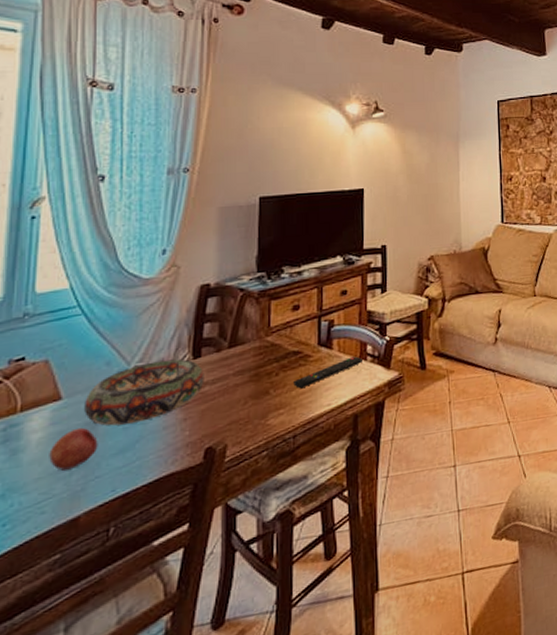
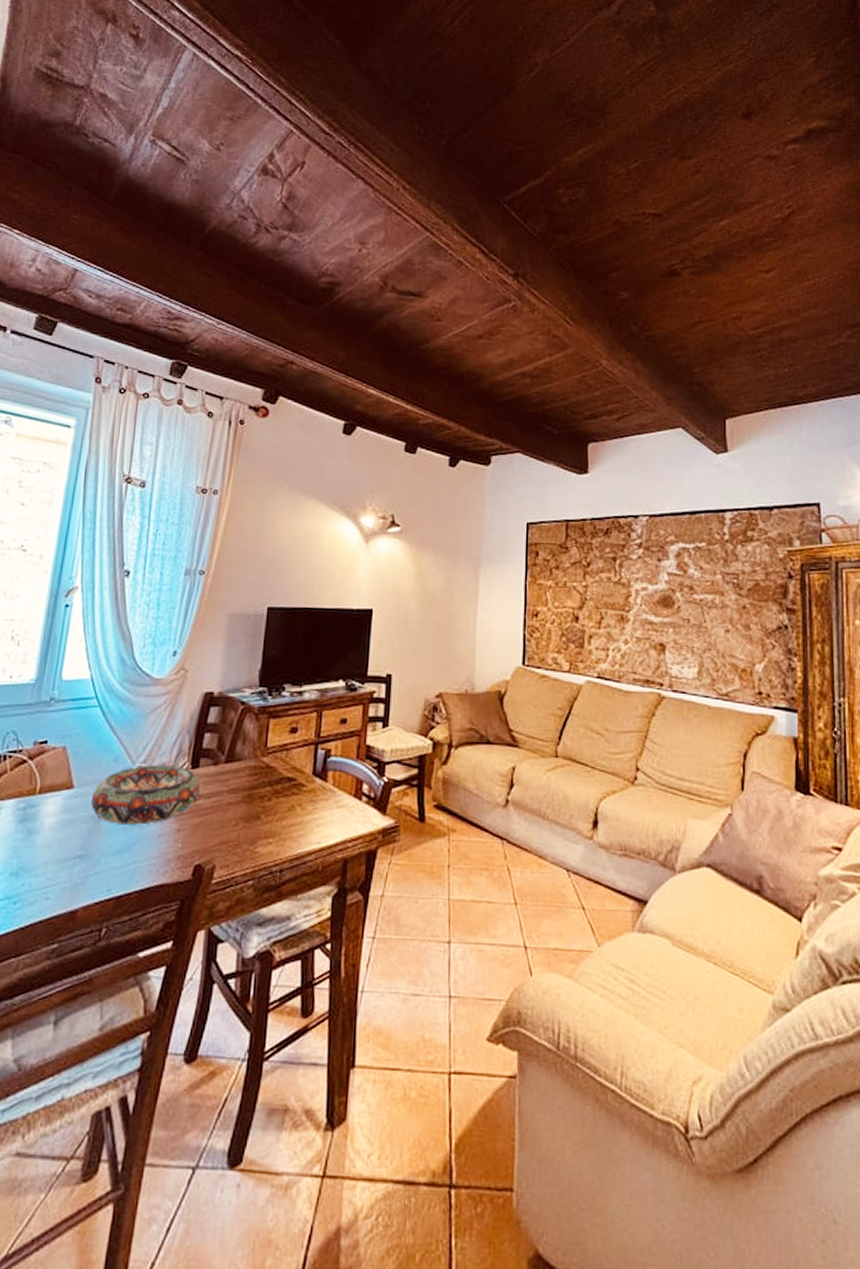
fruit: present [49,427,98,471] -> none [57,819,101,860]
remote control: present [293,356,364,389] -> none [285,794,358,820]

